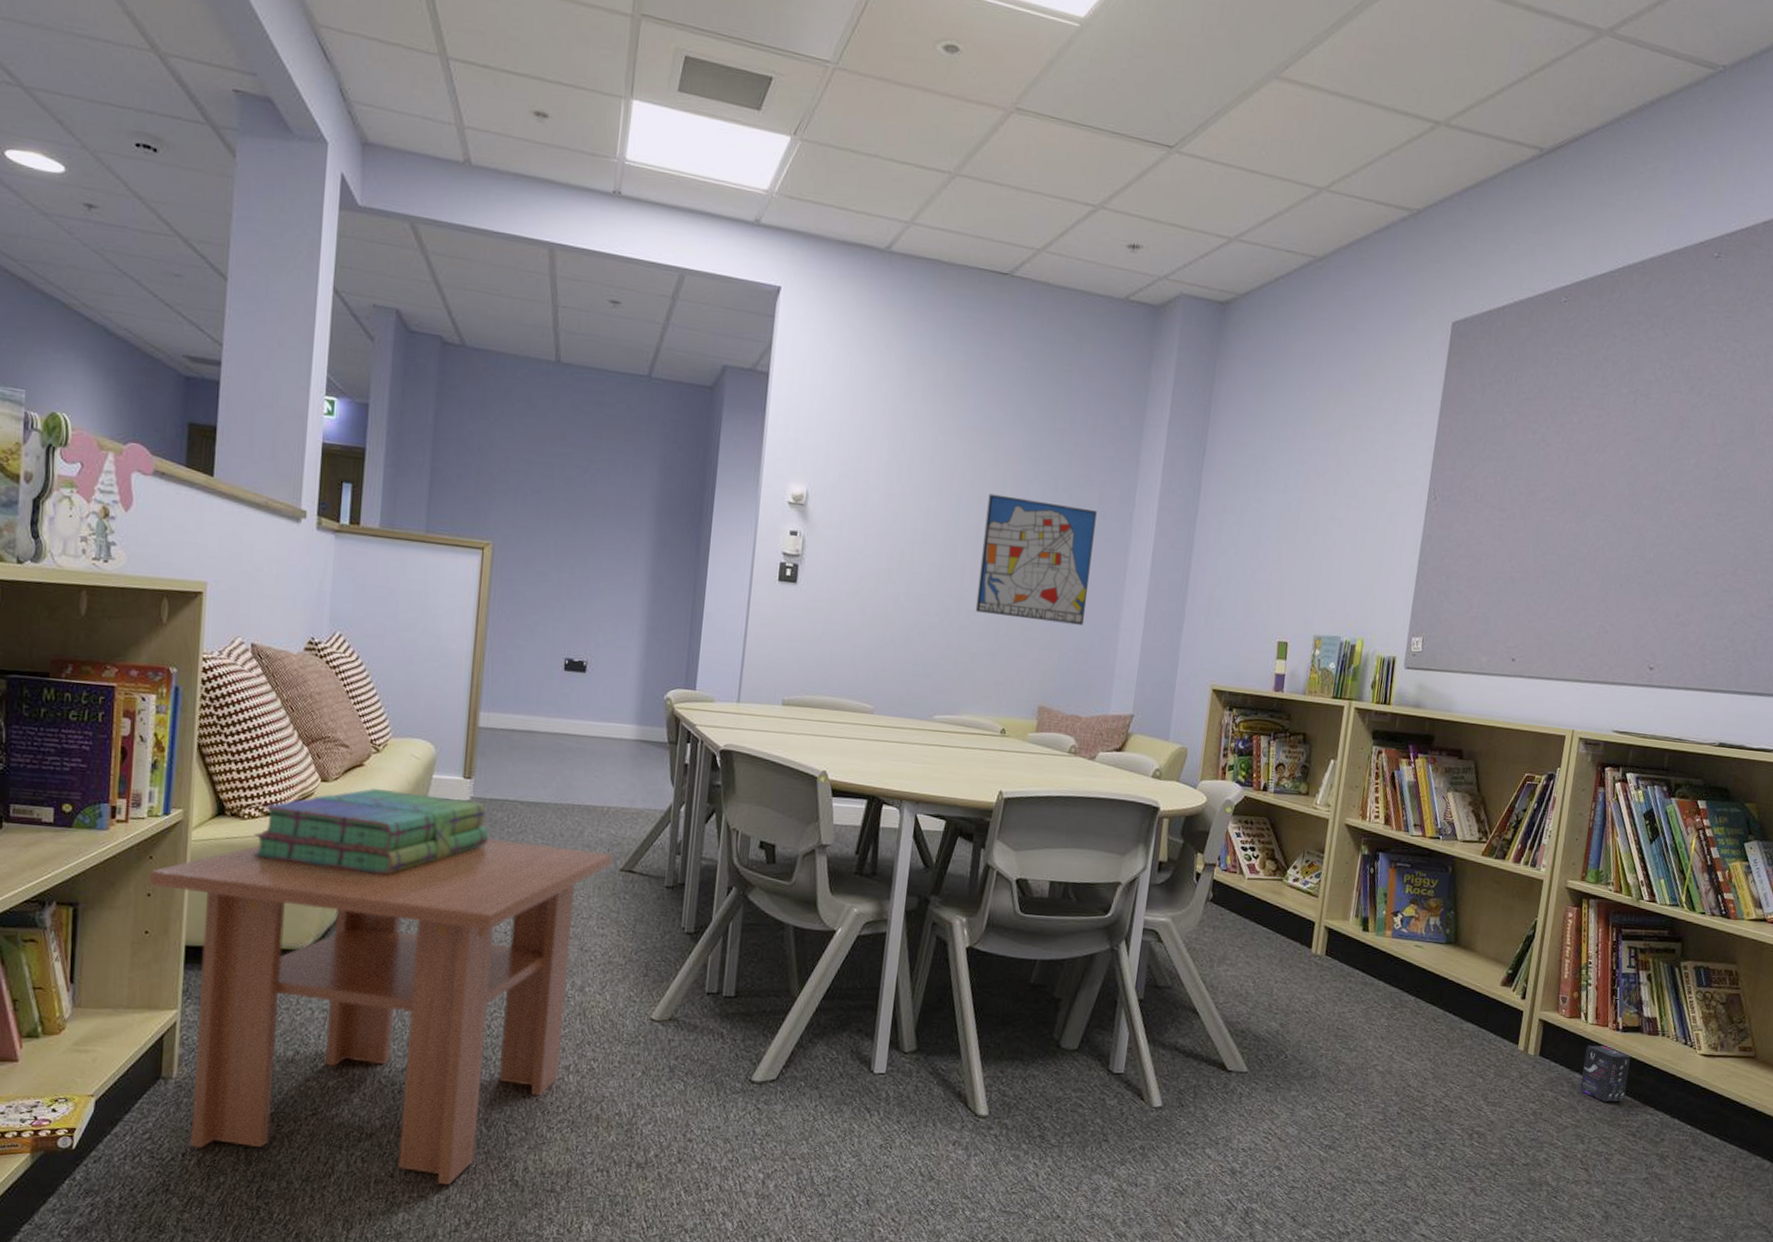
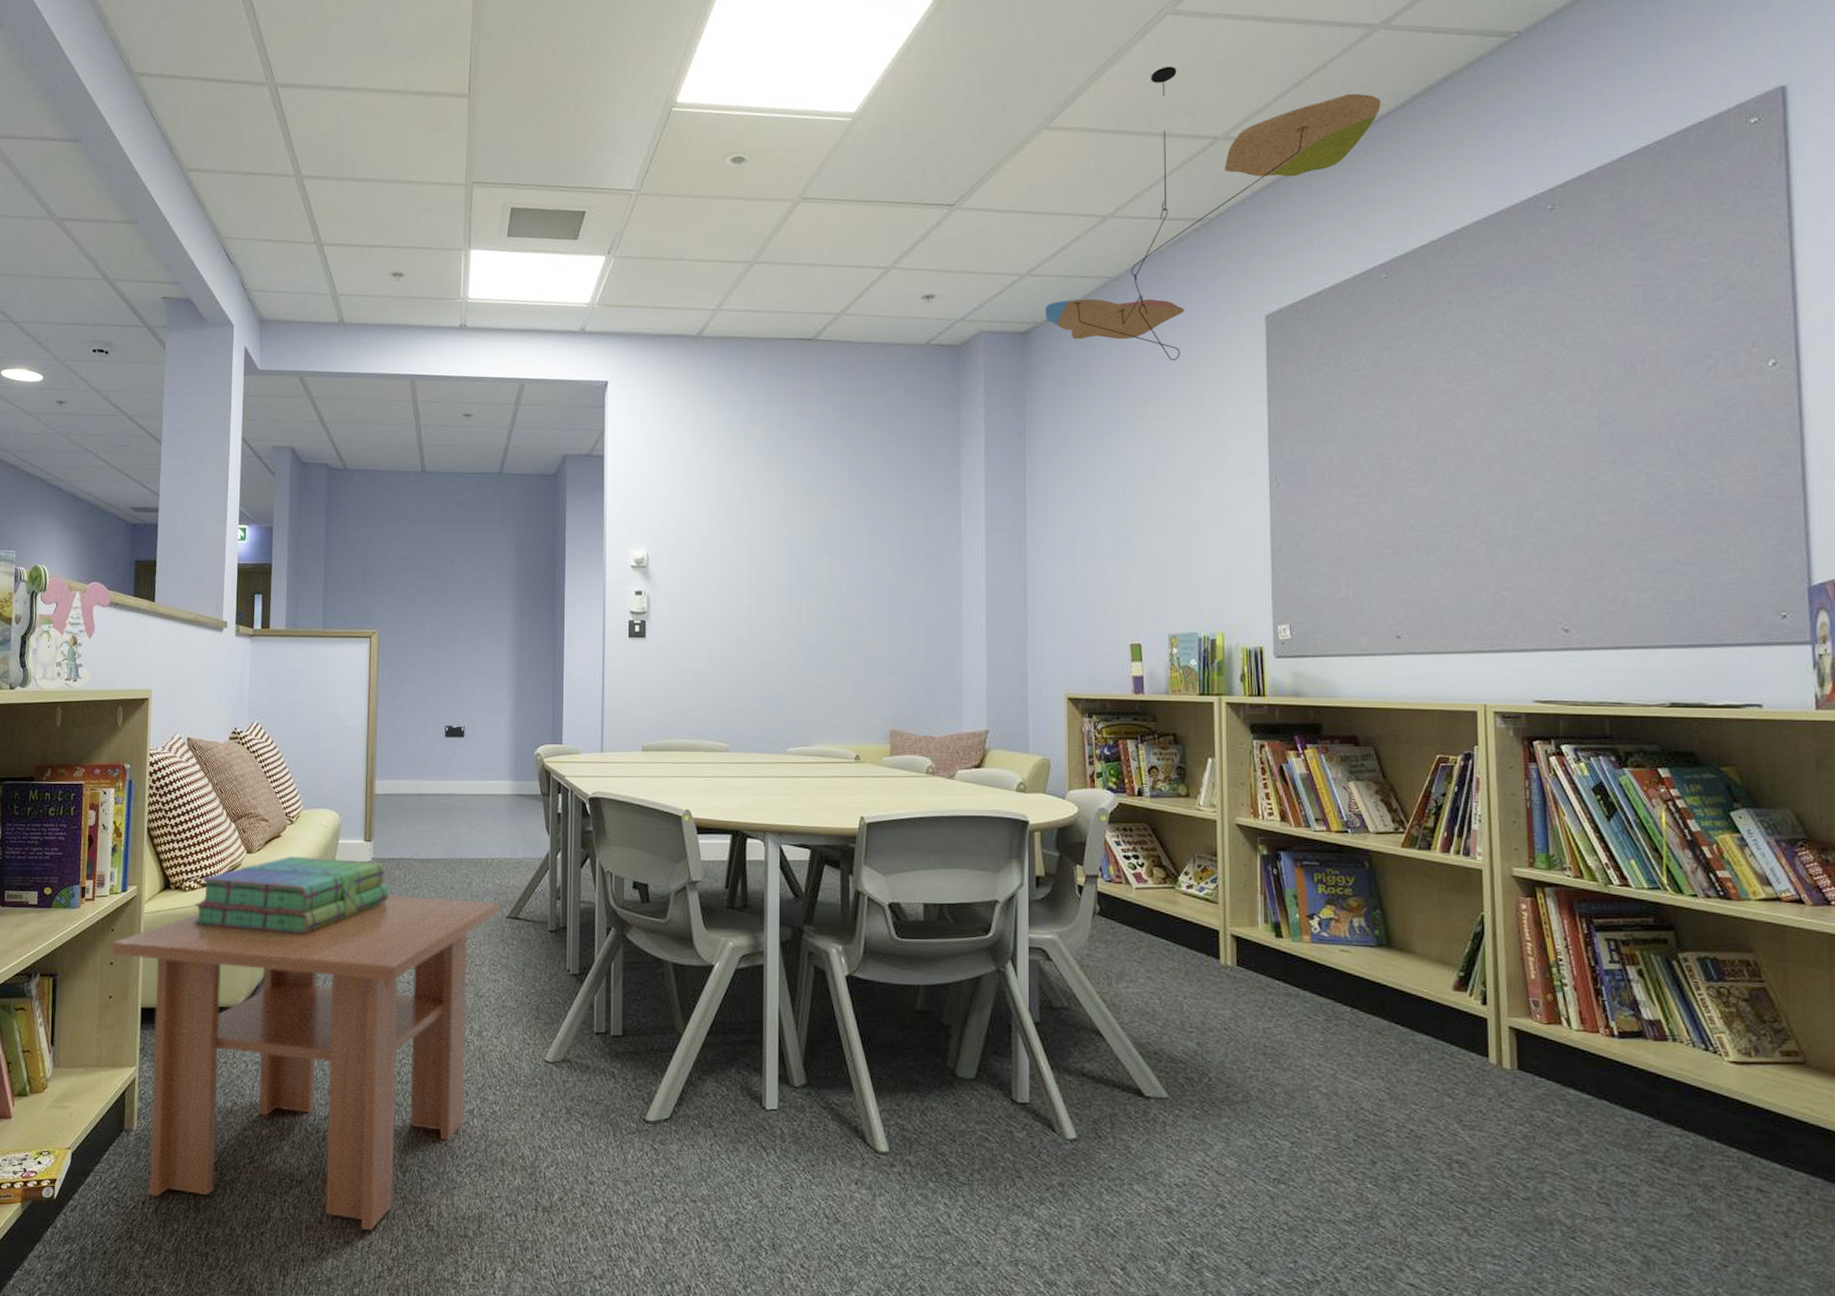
wall art: present [975,493,1097,625] -> none [816,536,926,649]
ceiling mobile: none [1247,32,1593,357] -> present [1044,66,1381,361]
box: present [1580,1045,1631,1102] -> none [1576,1055,1639,1122]

